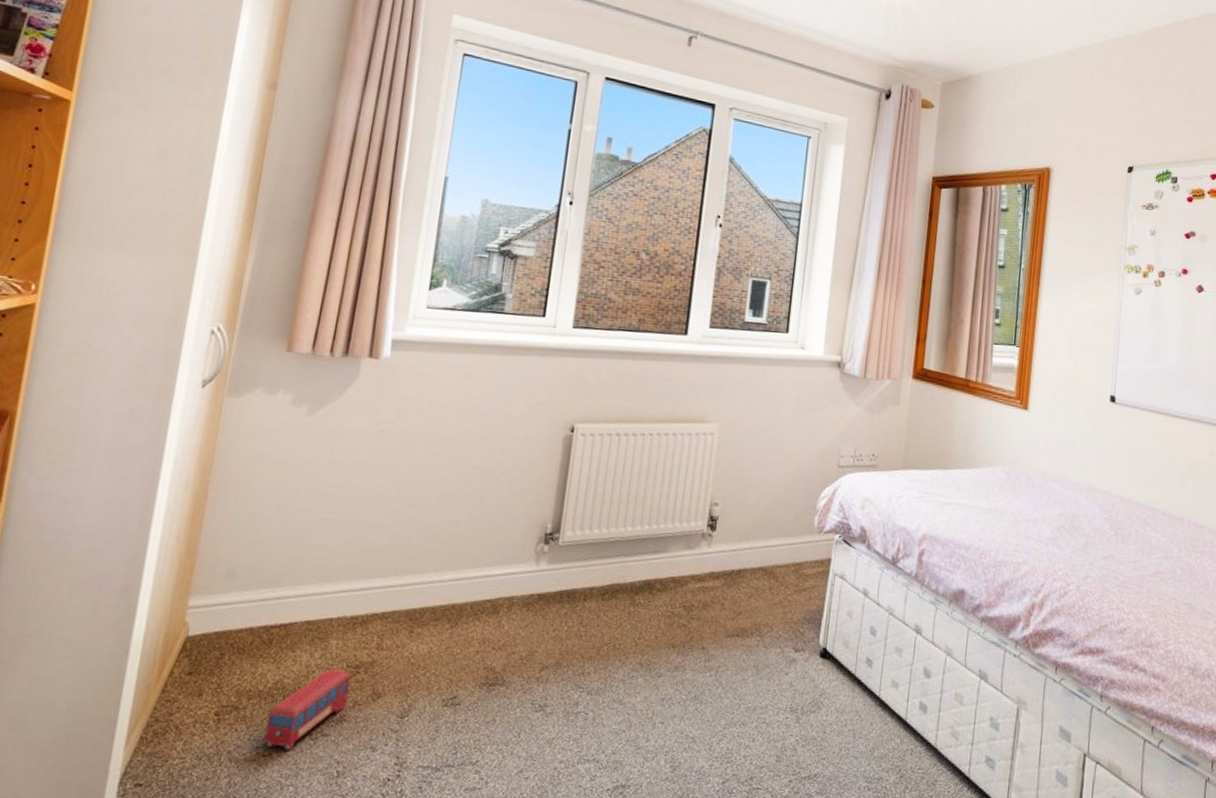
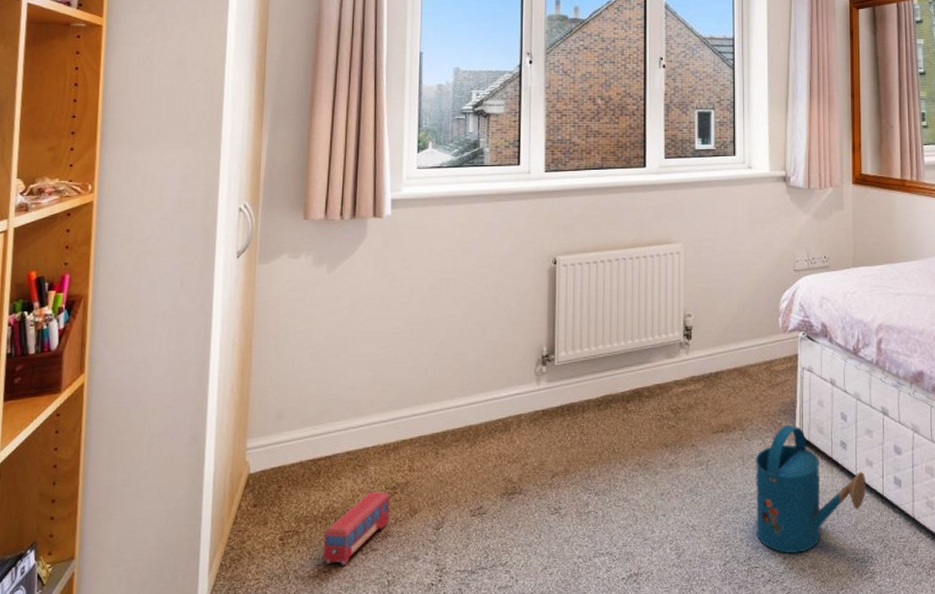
watering can: none [762,634,889,777] -> present [755,424,866,553]

